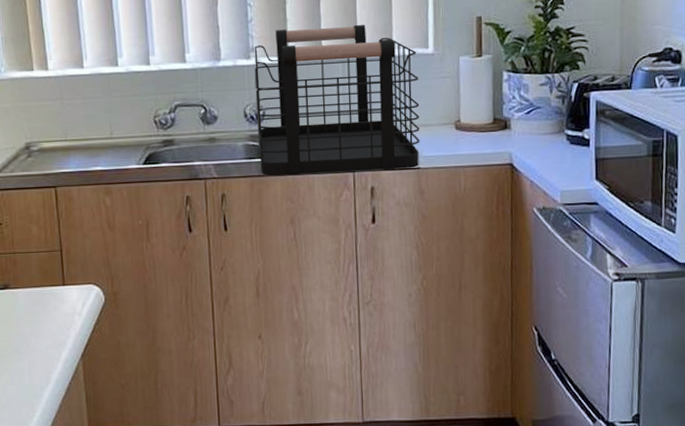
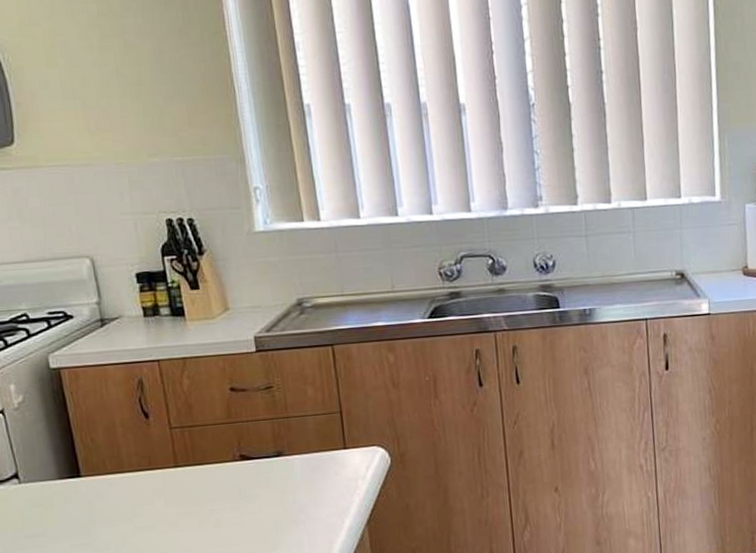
dish rack: present [254,24,420,177] -> none [542,172,710,327]

